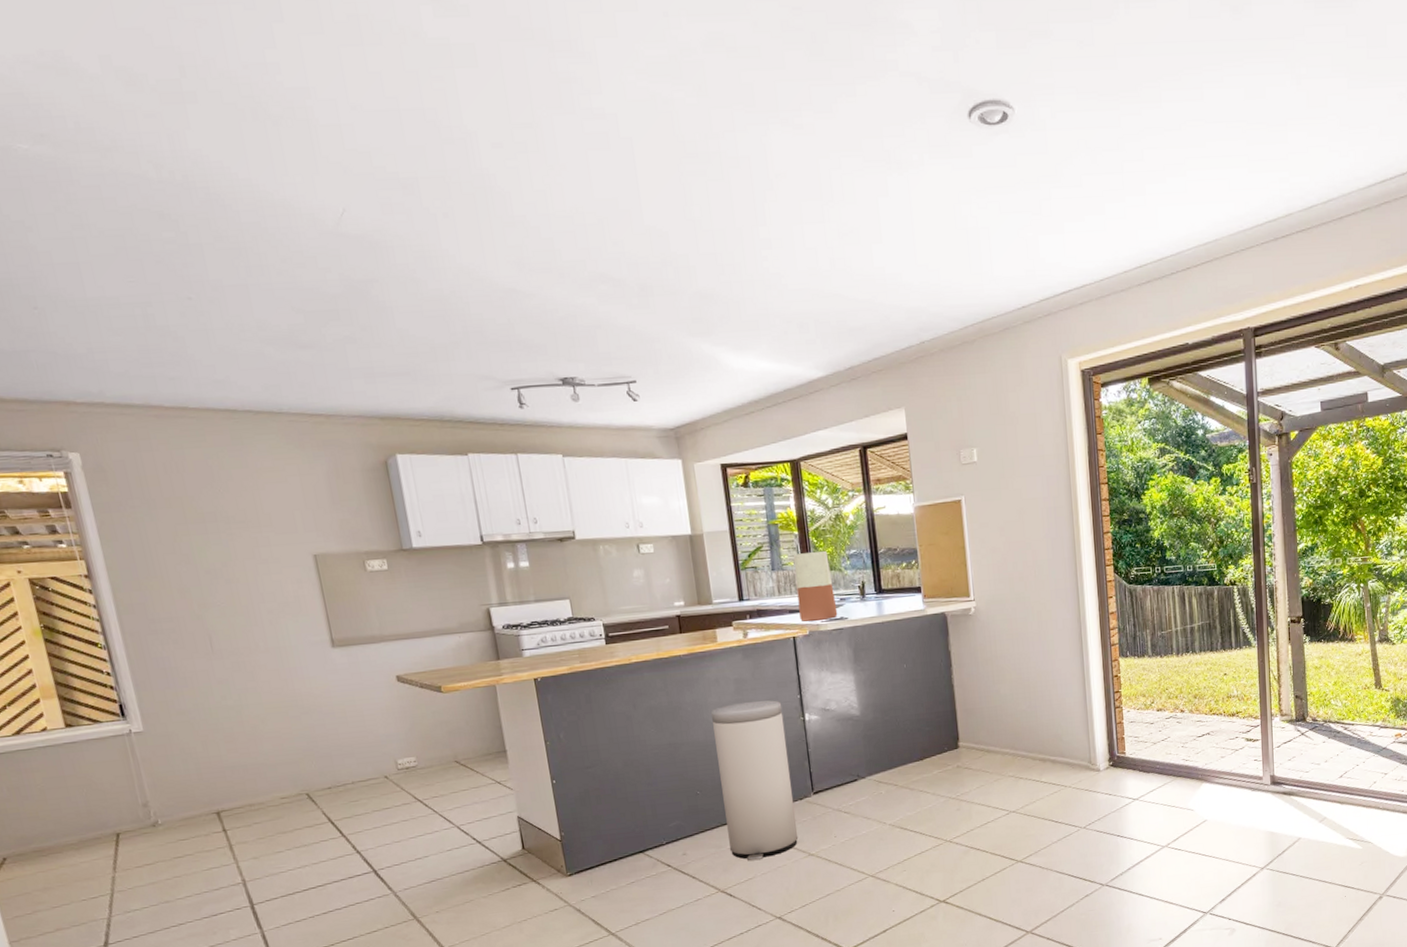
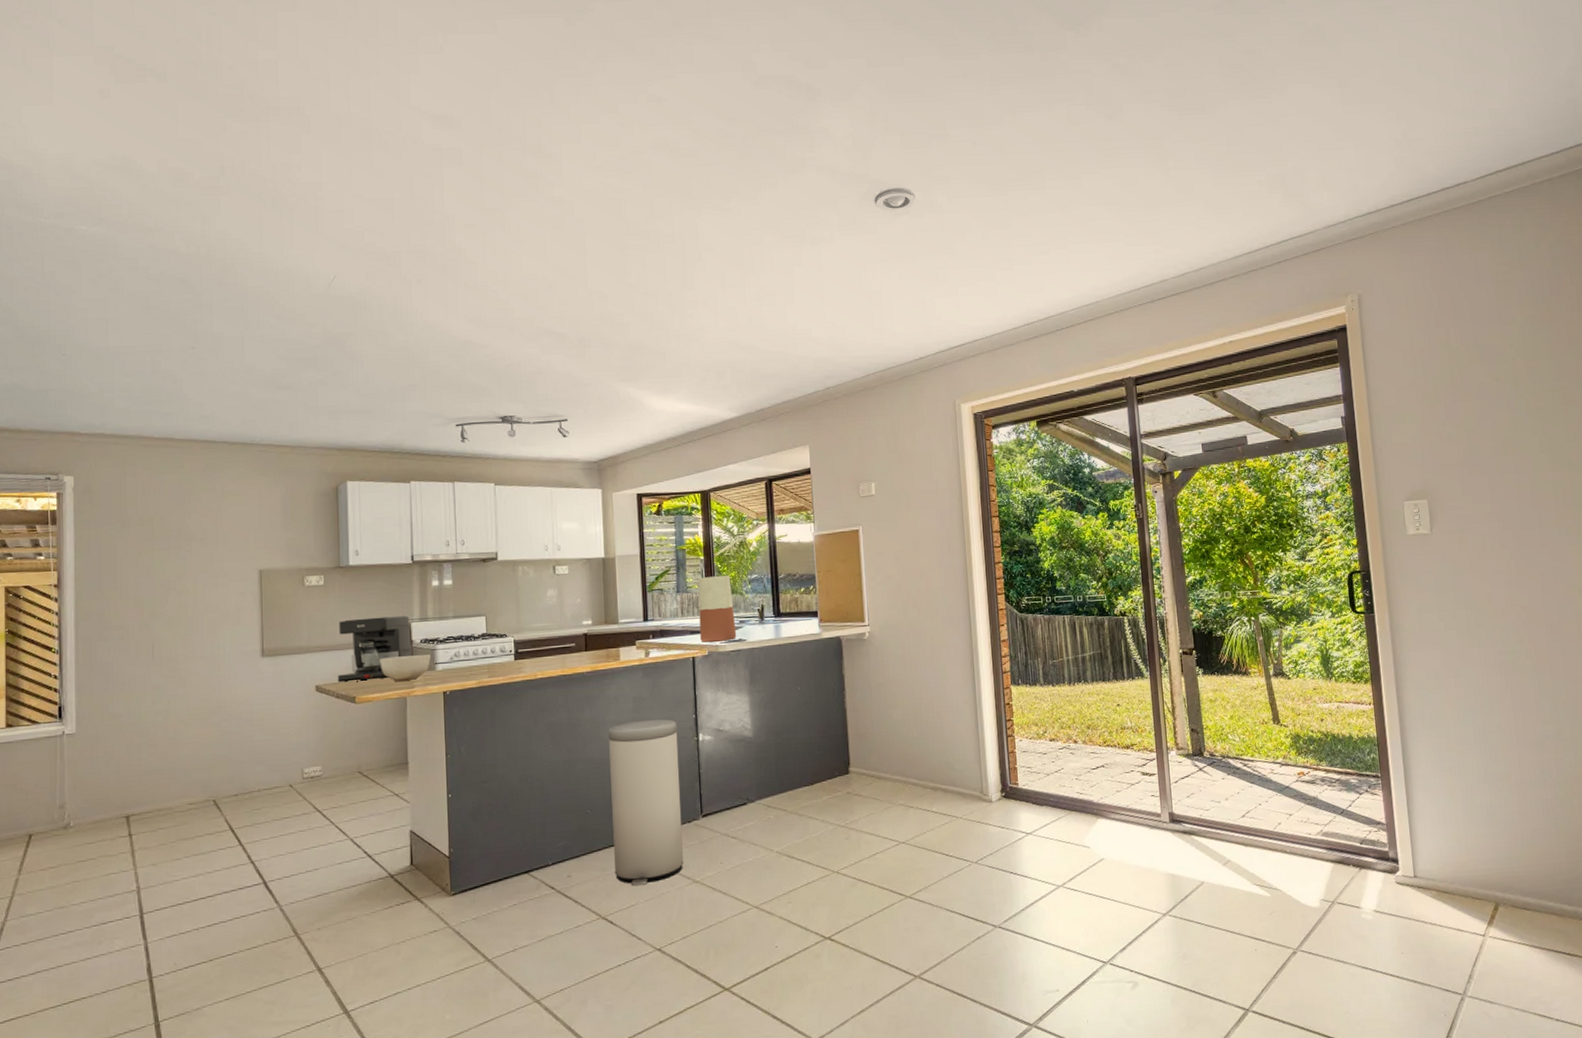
coffee maker: none [410,600,495,673] -> present [337,615,412,683]
bowl: none [461,640,516,669] -> present [379,654,431,681]

